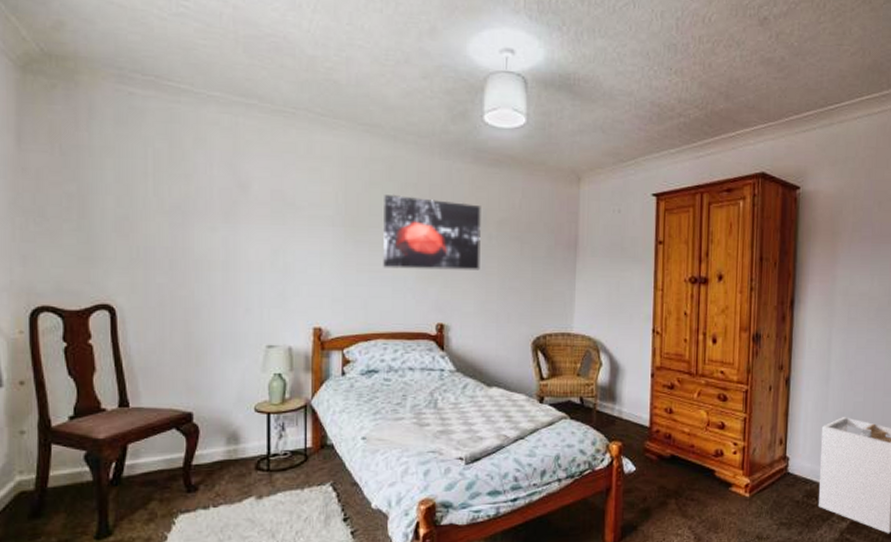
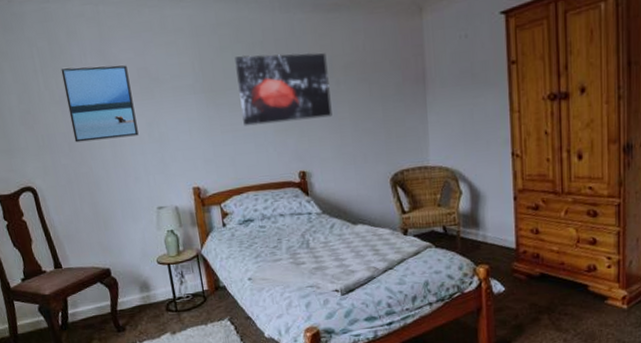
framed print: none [178,175,259,262] -> present [61,65,139,143]

